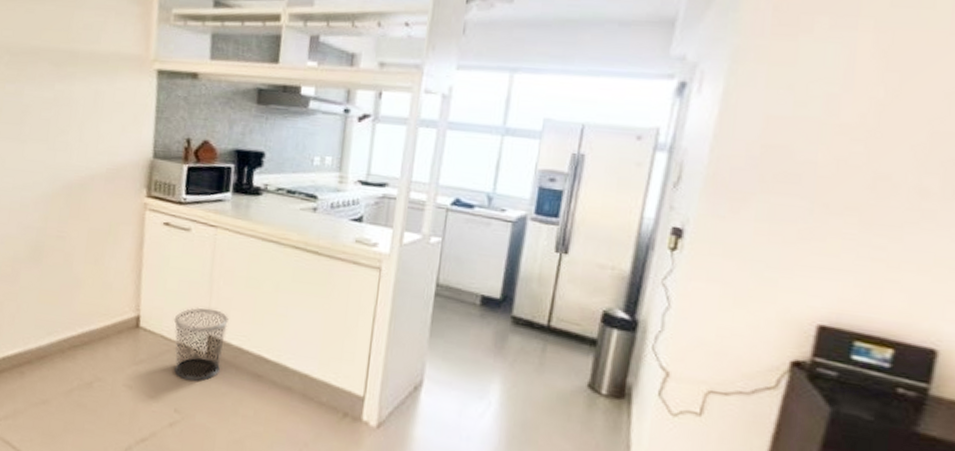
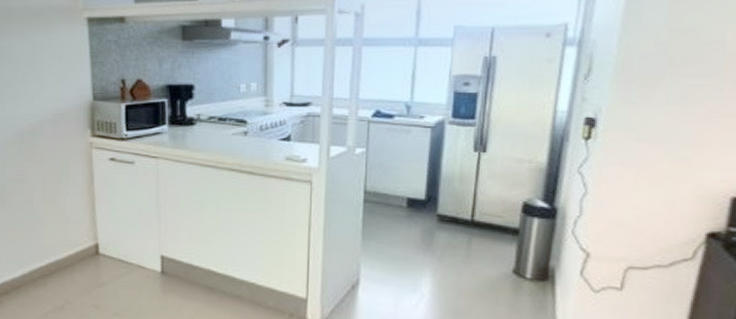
waste bin: present [173,307,229,382] -> none [129,231,177,298]

